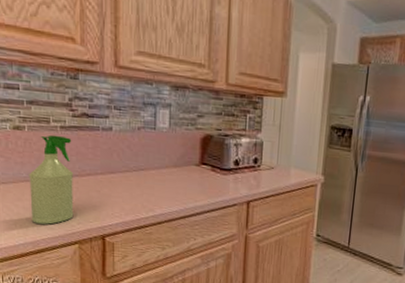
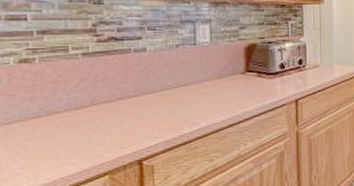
spray bottle: present [29,134,74,225] -> none [41,63,102,162]

